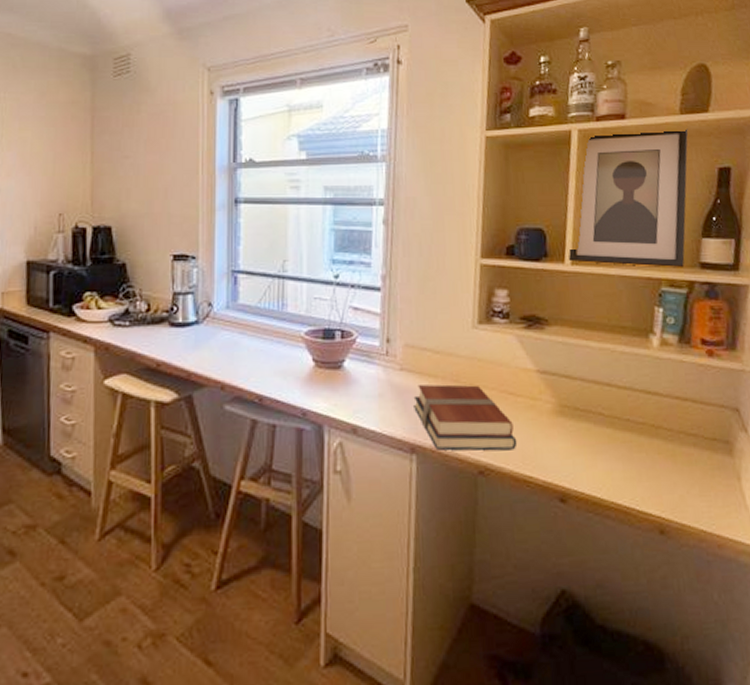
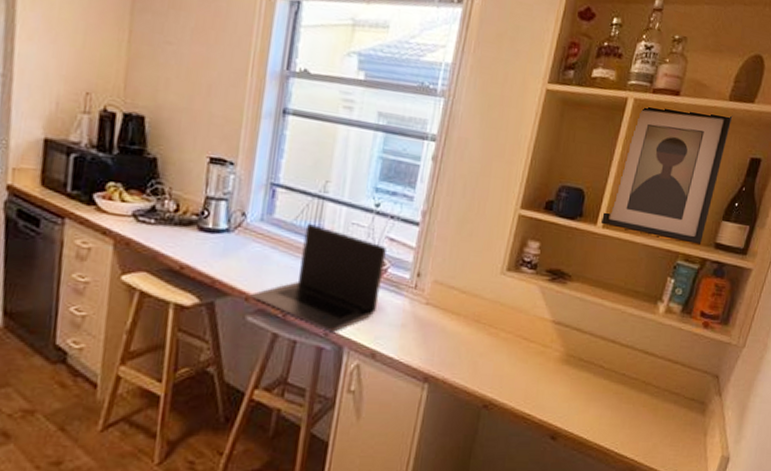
laptop computer: none [226,305,352,410] -> present [250,224,386,331]
books: present [413,384,518,451] -> none [433,321,523,390]

